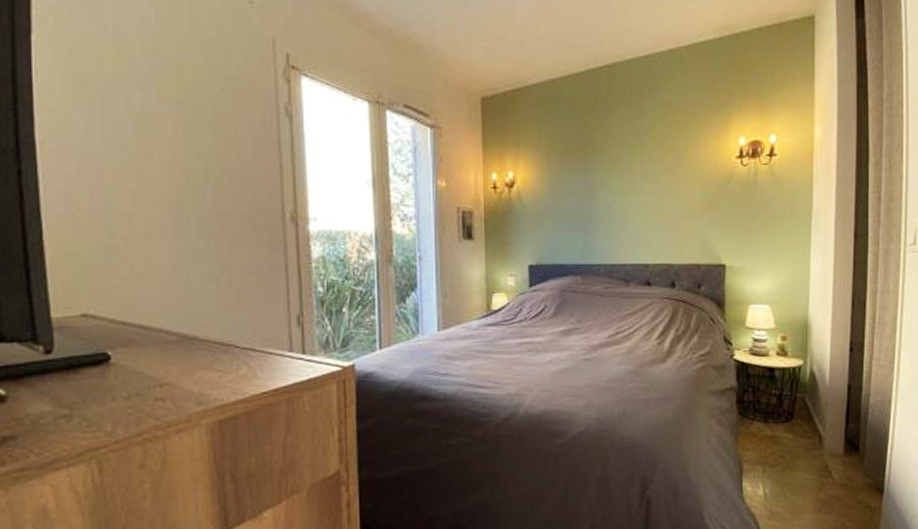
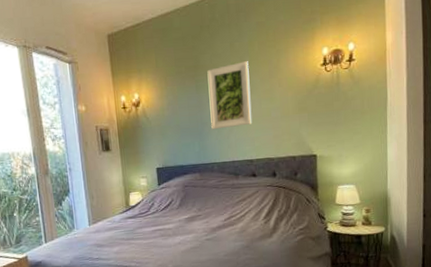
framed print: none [599,145,650,224] -> present [207,61,252,130]

